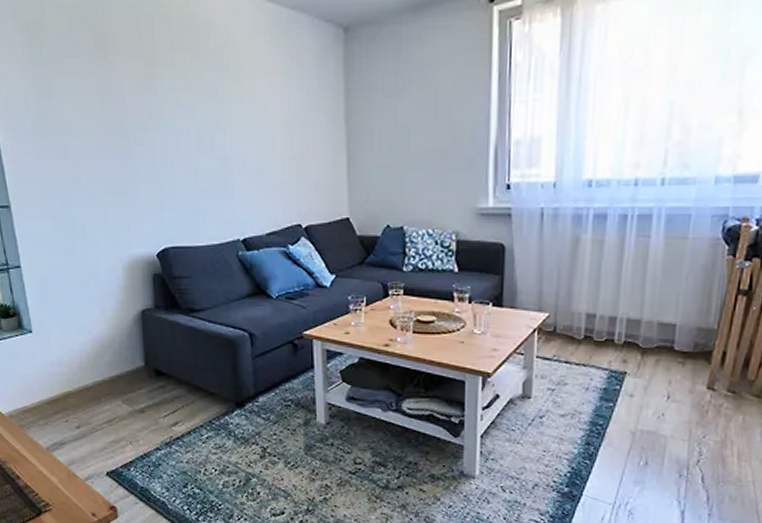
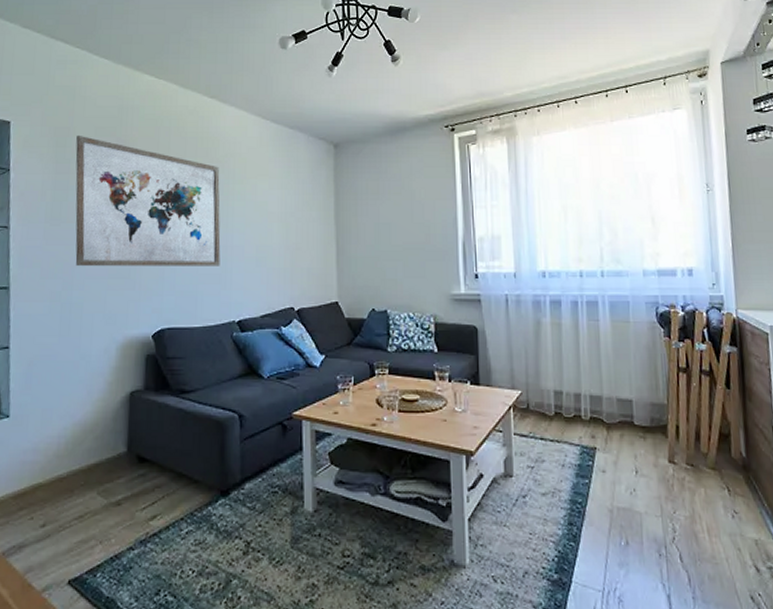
wall art: none [51,29,220,183] -> present [75,135,221,267]

